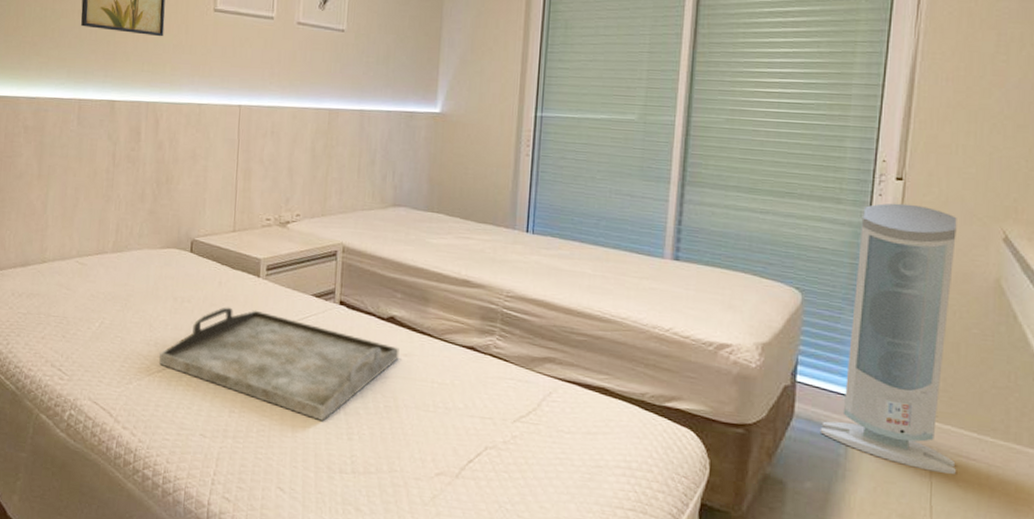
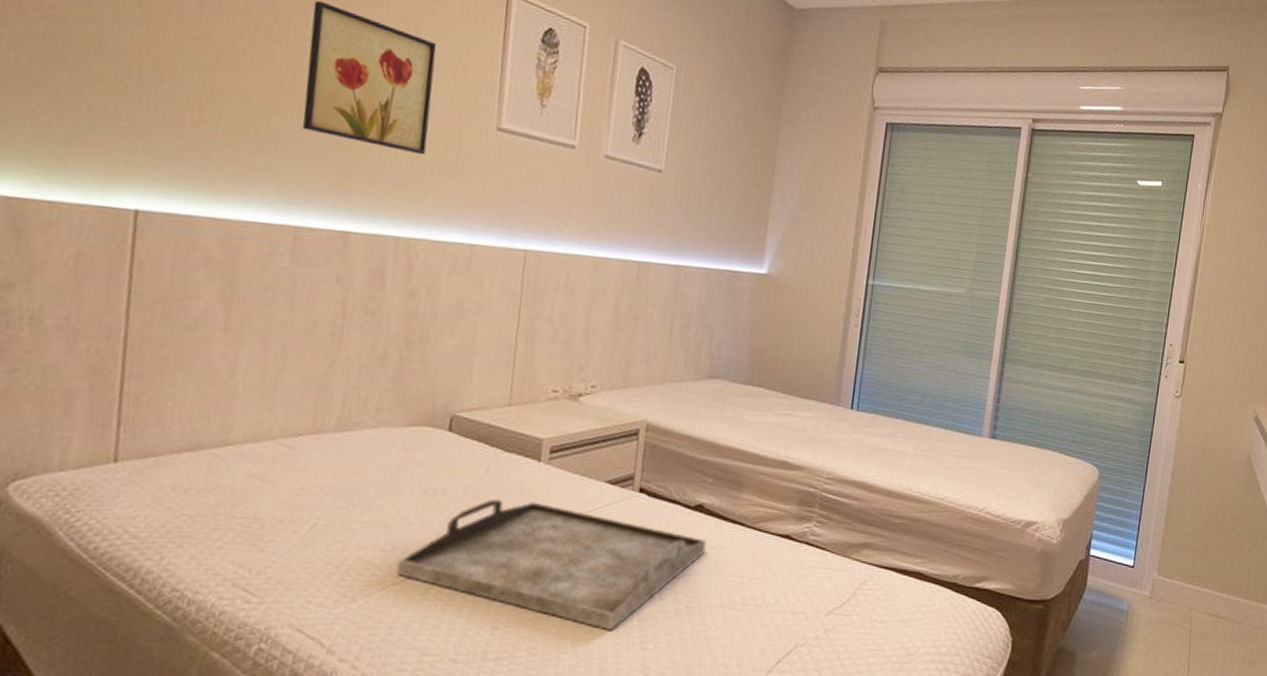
air purifier: present [819,203,957,474] -> none [1106,384,1222,632]

